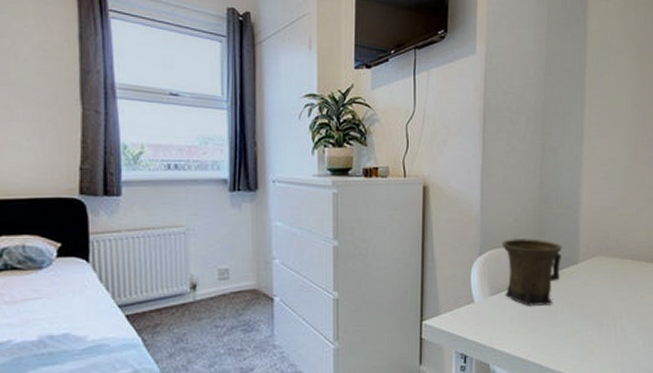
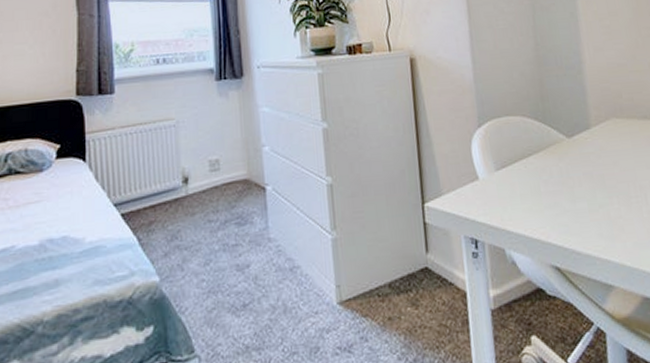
mug: present [502,238,562,306] -> none [501,104,572,180]

